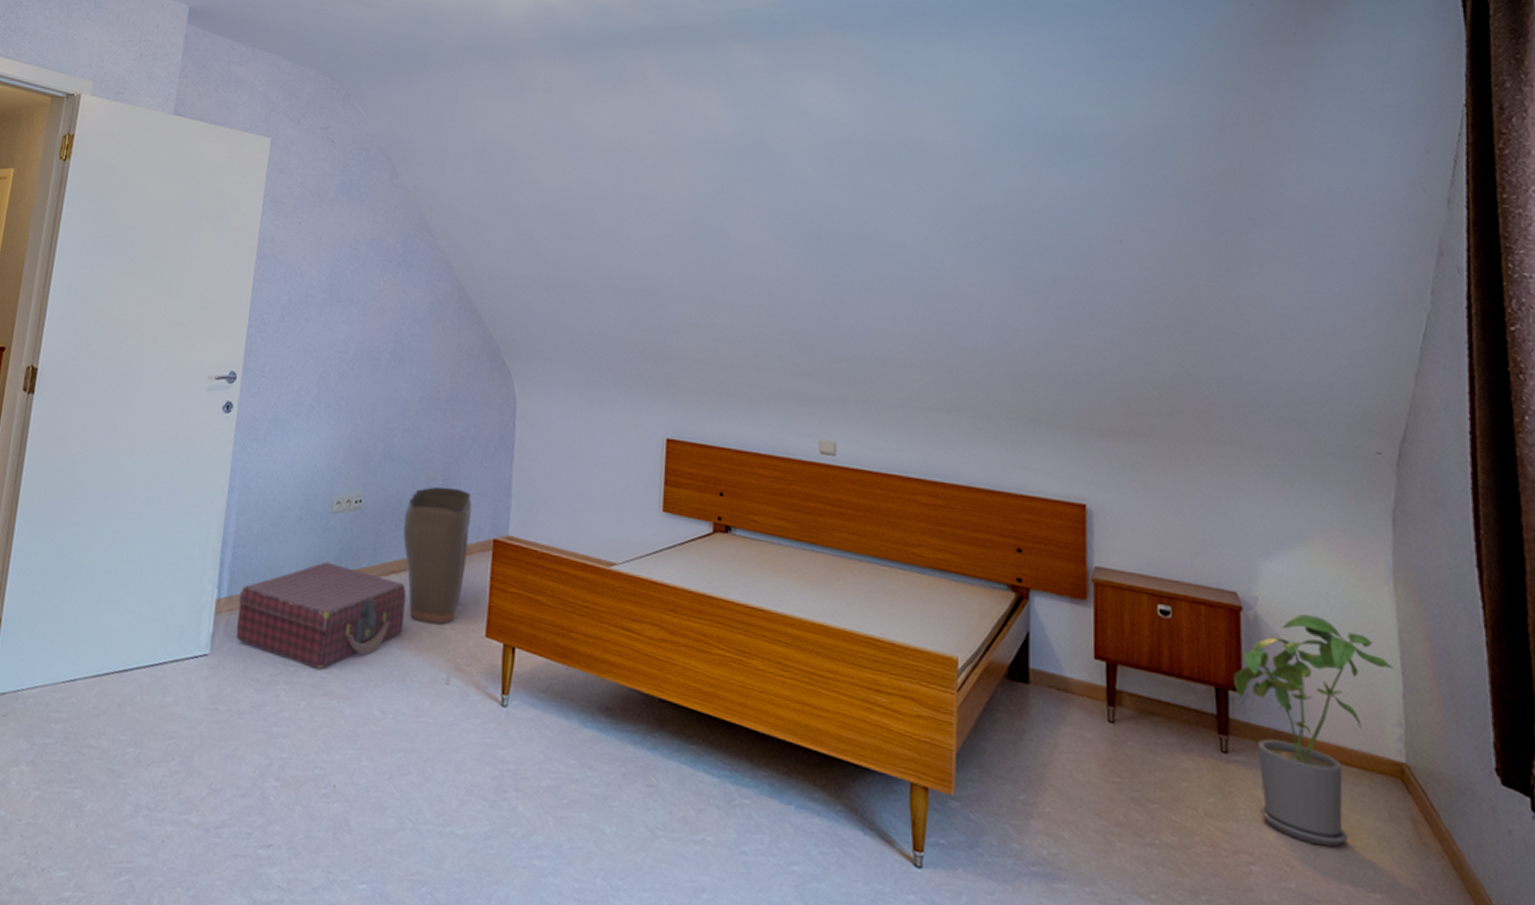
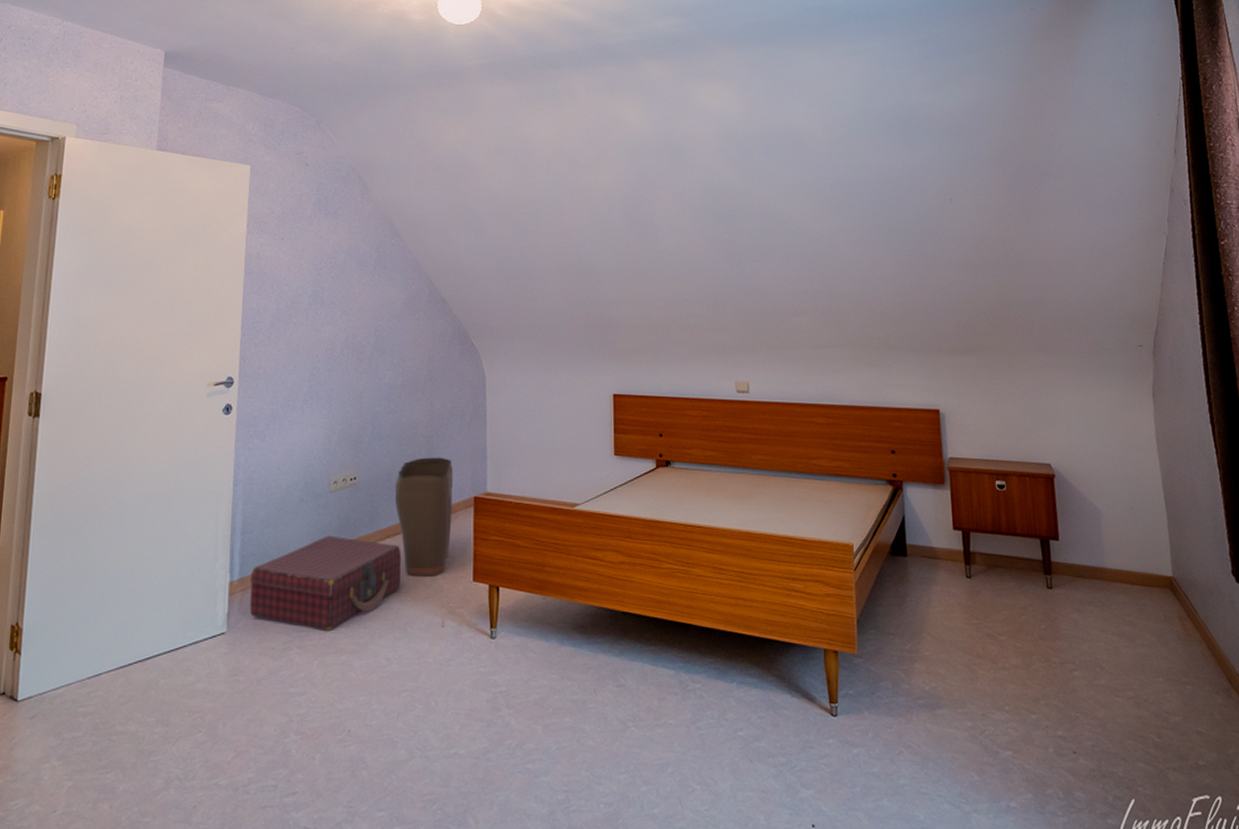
house plant: present [1234,613,1394,848] -> none [1052,474,1161,649]

